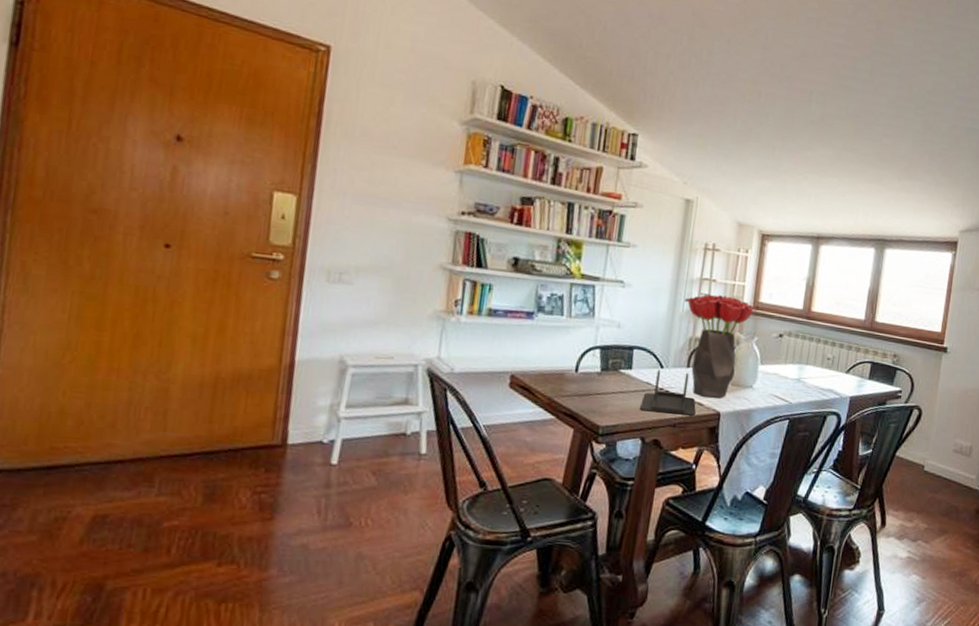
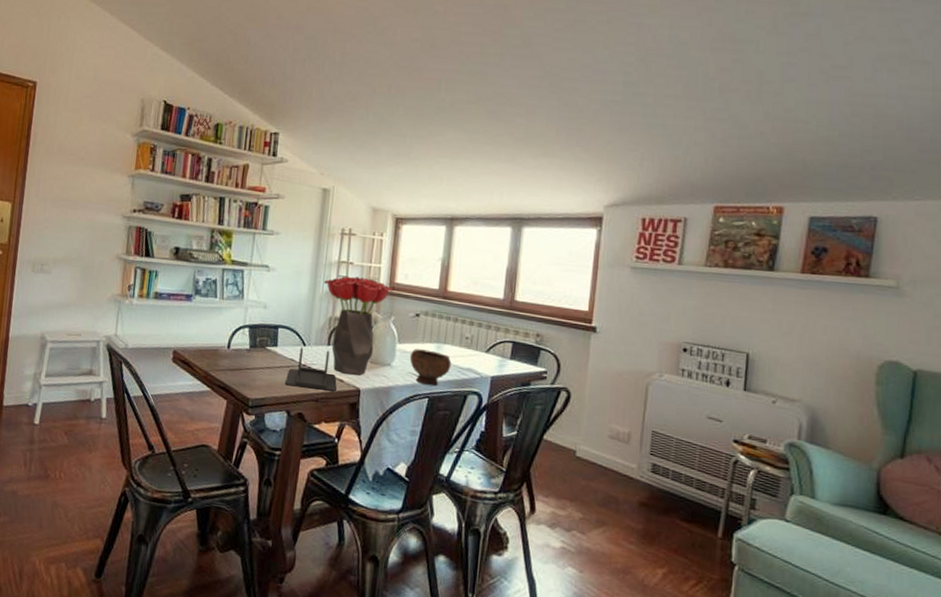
bowl: none [771,370,813,408] -> present [409,348,452,387]

